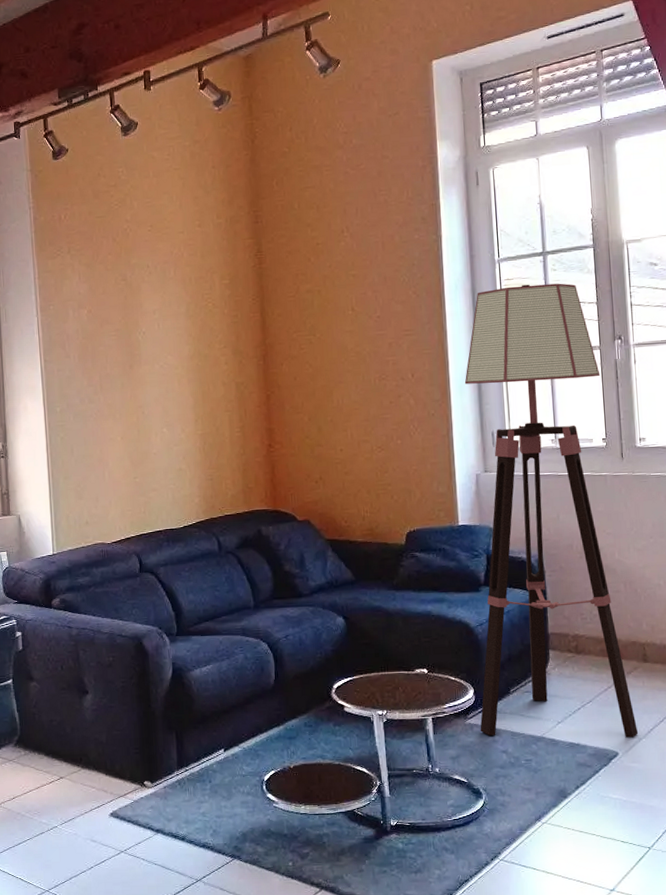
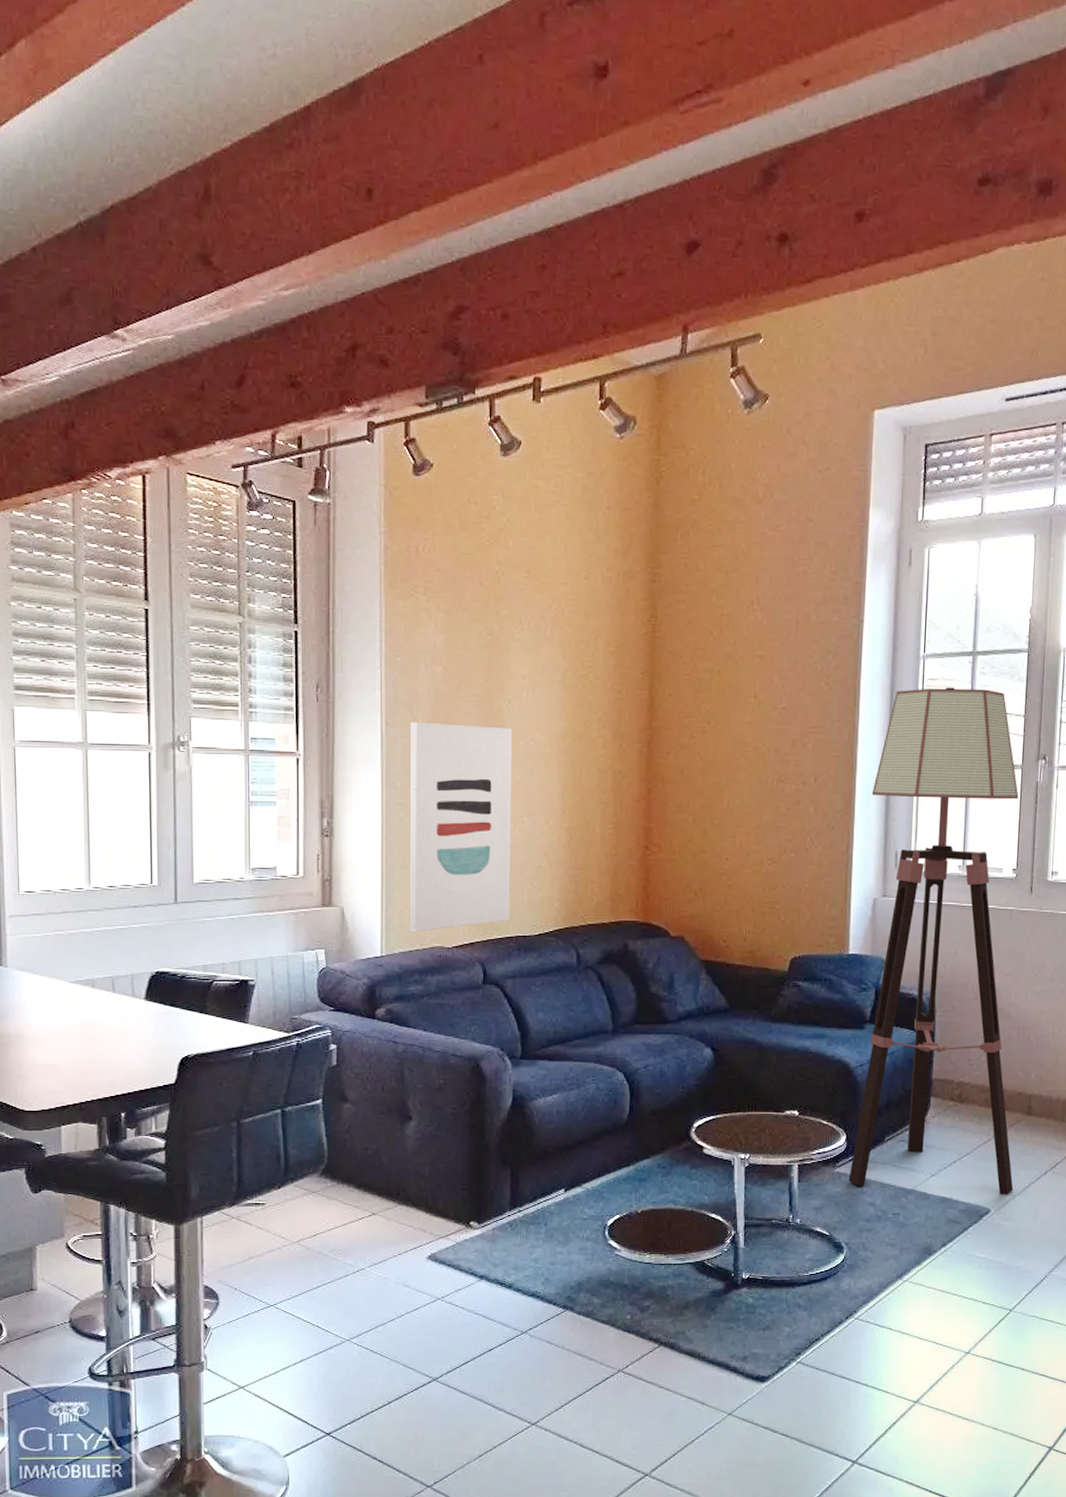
wall art: none [64,355,158,532] -> present [409,722,513,932]

